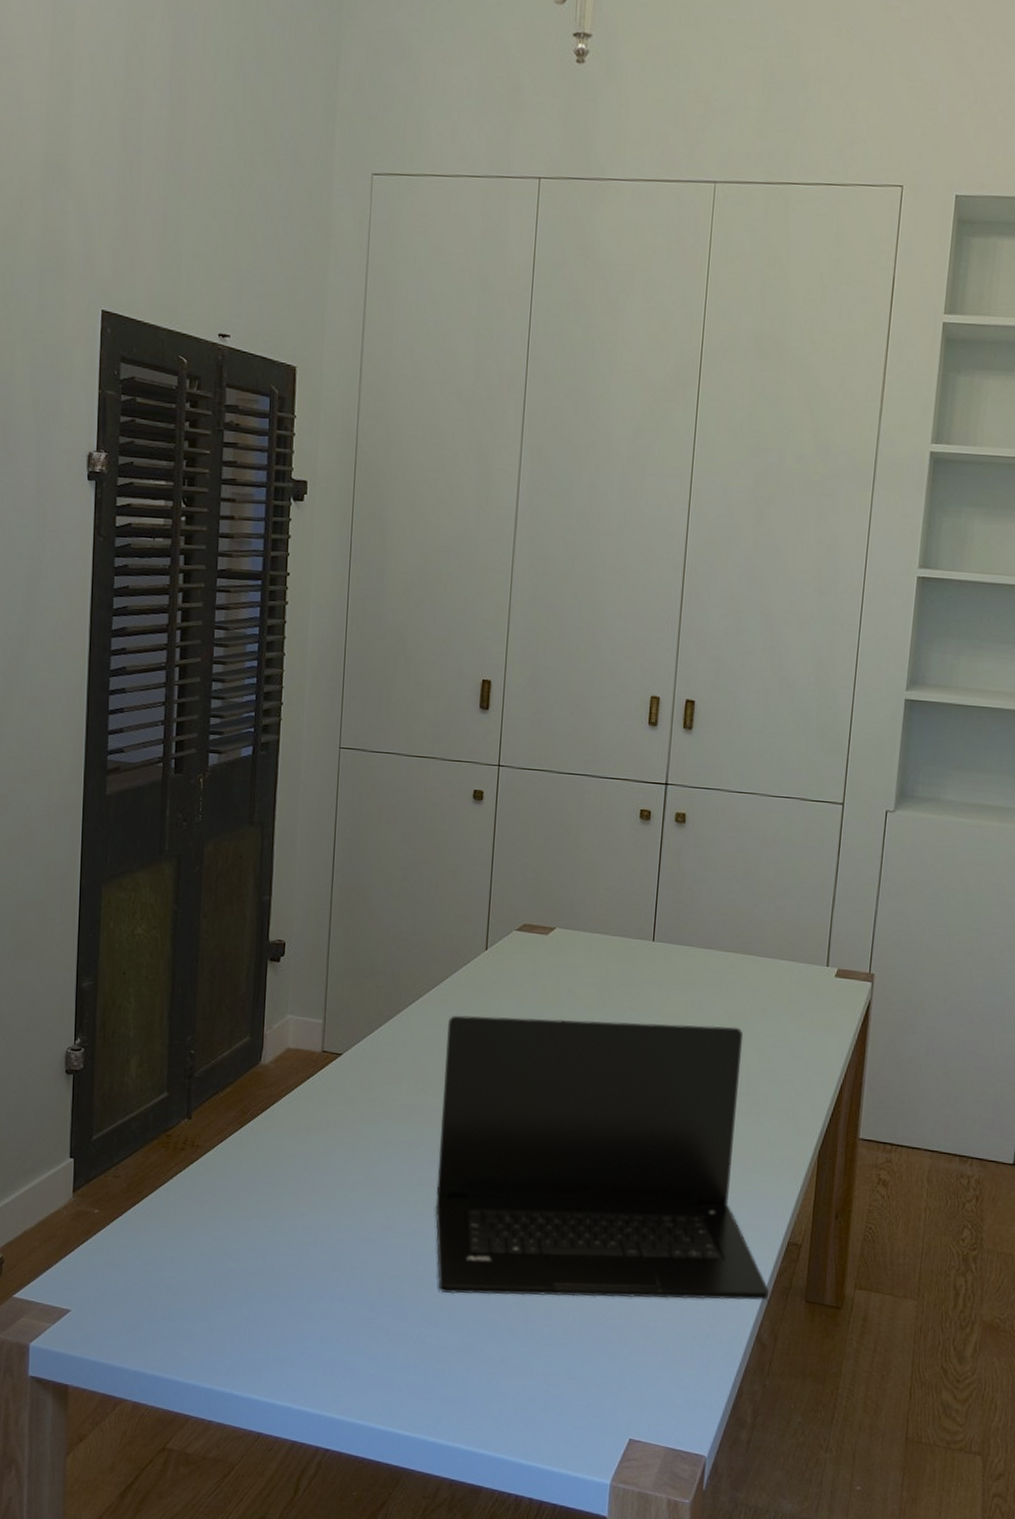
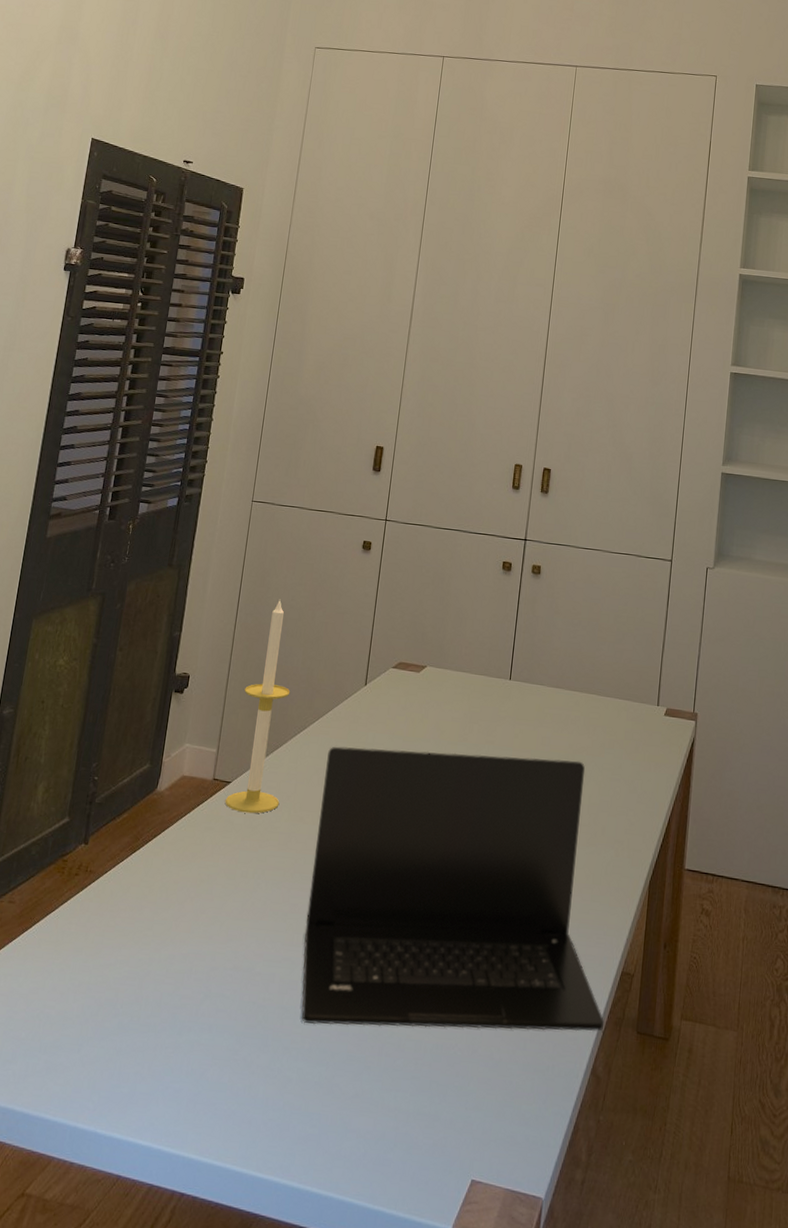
candle: none [337,857,401,1086] -> present [225,599,291,814]

